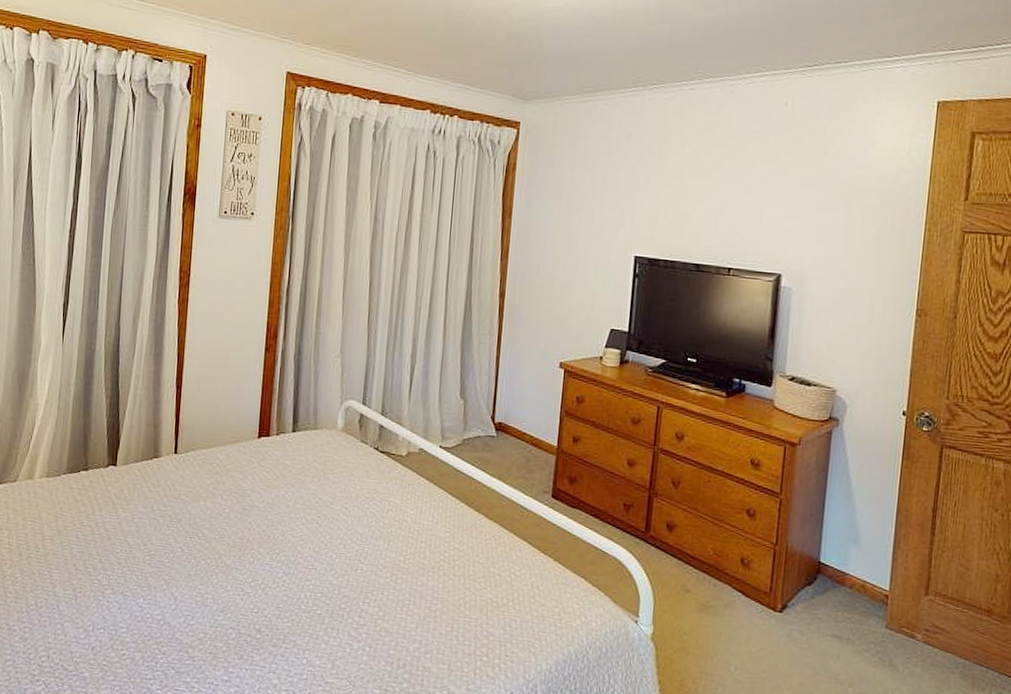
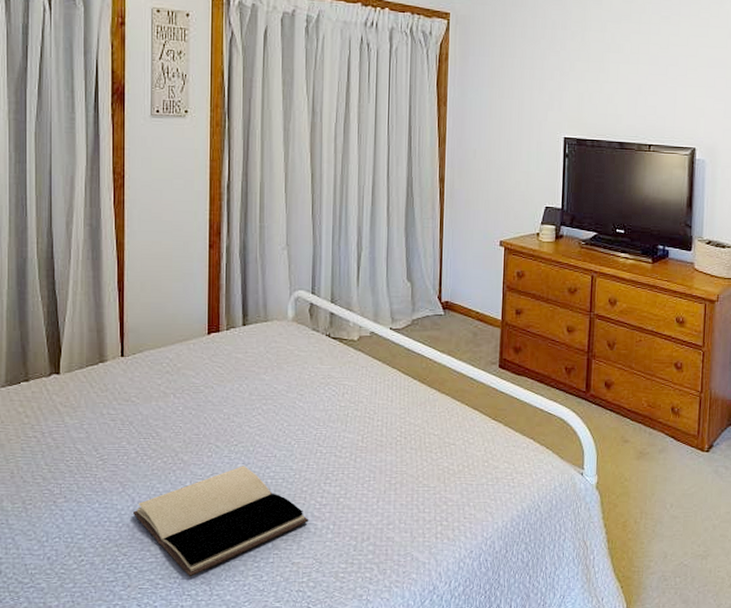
book: none [174,575,346,685] -> present [132,466,309,577]

